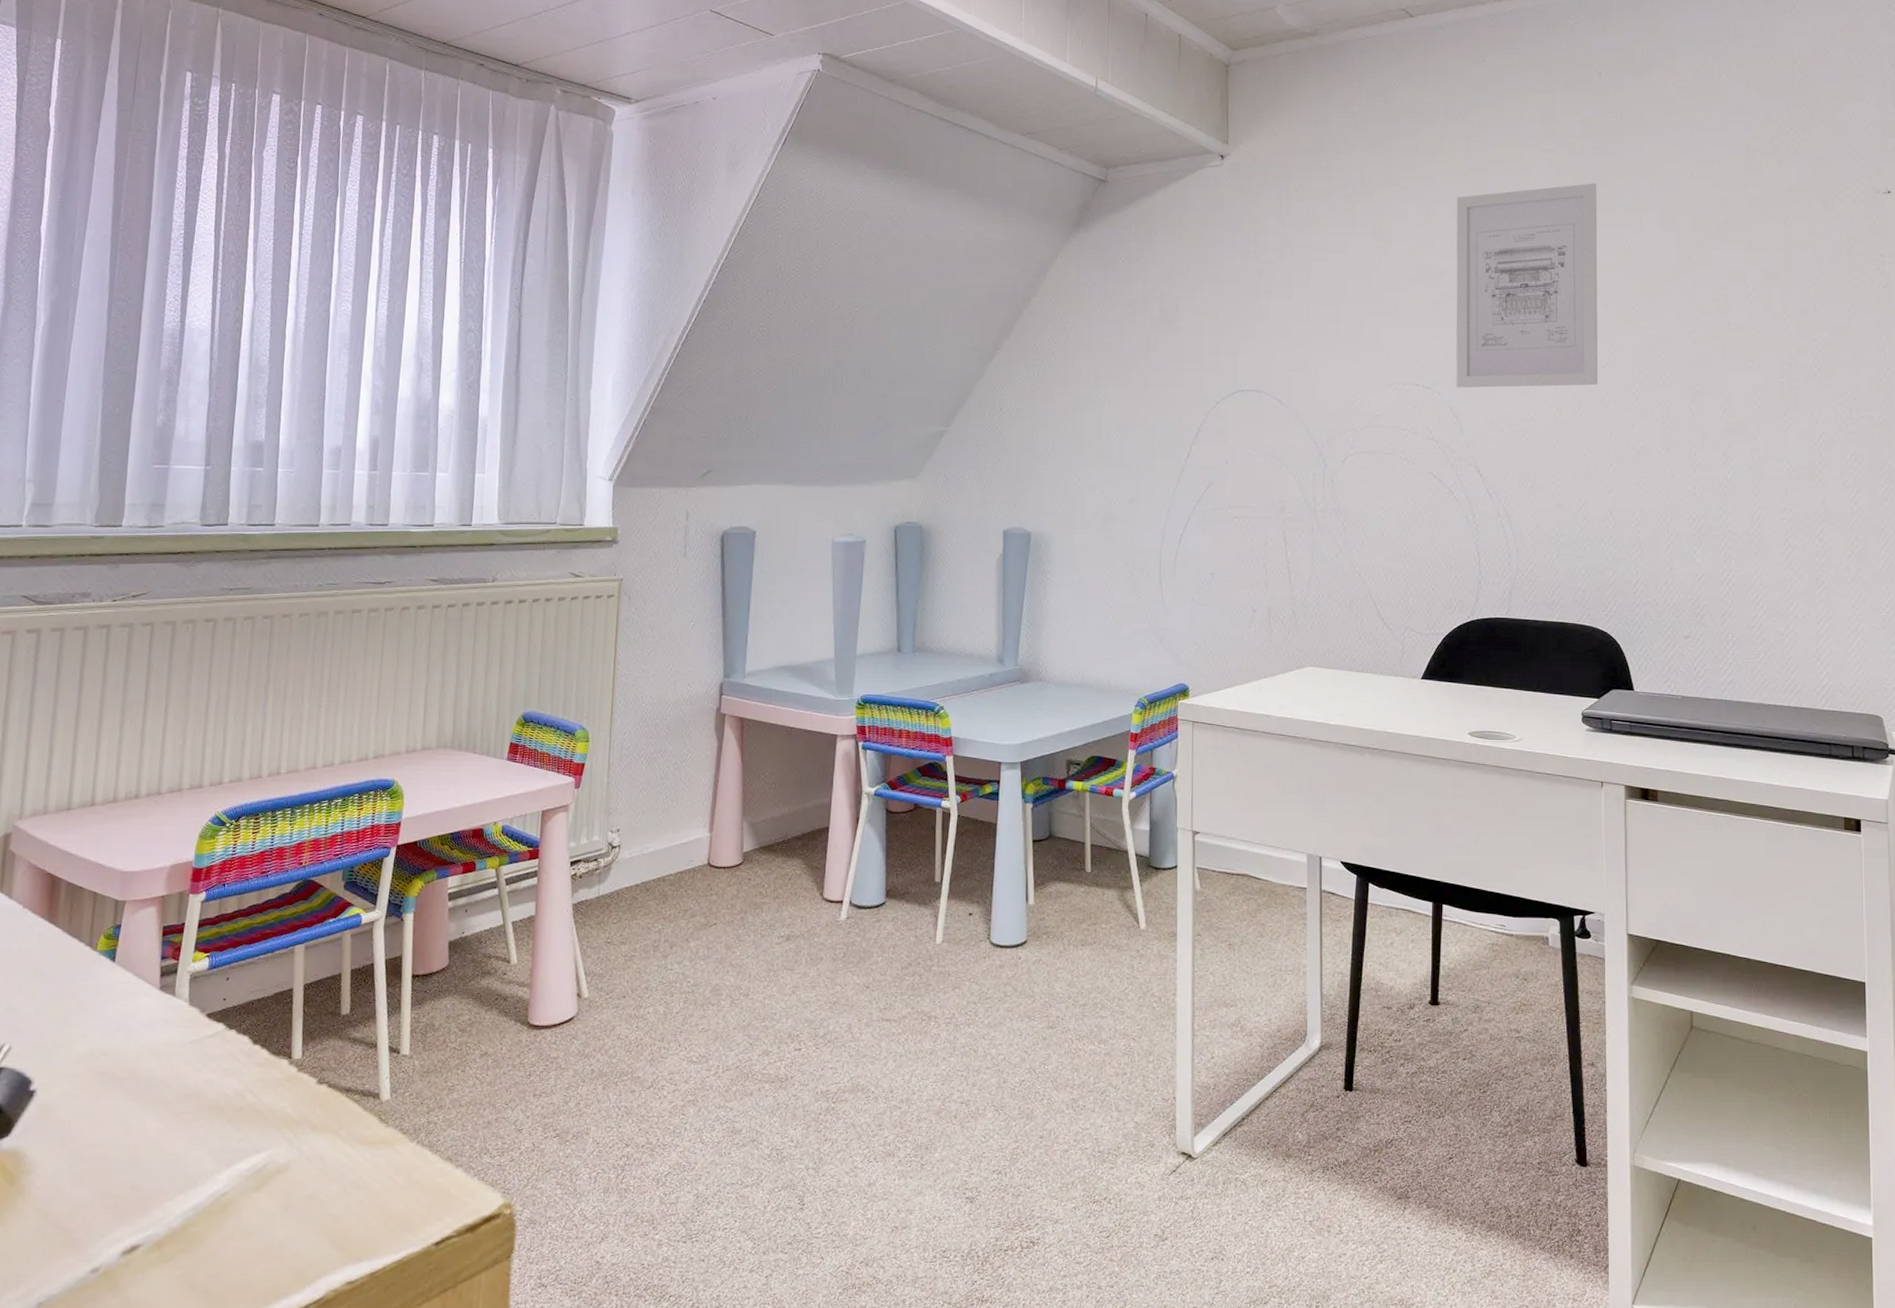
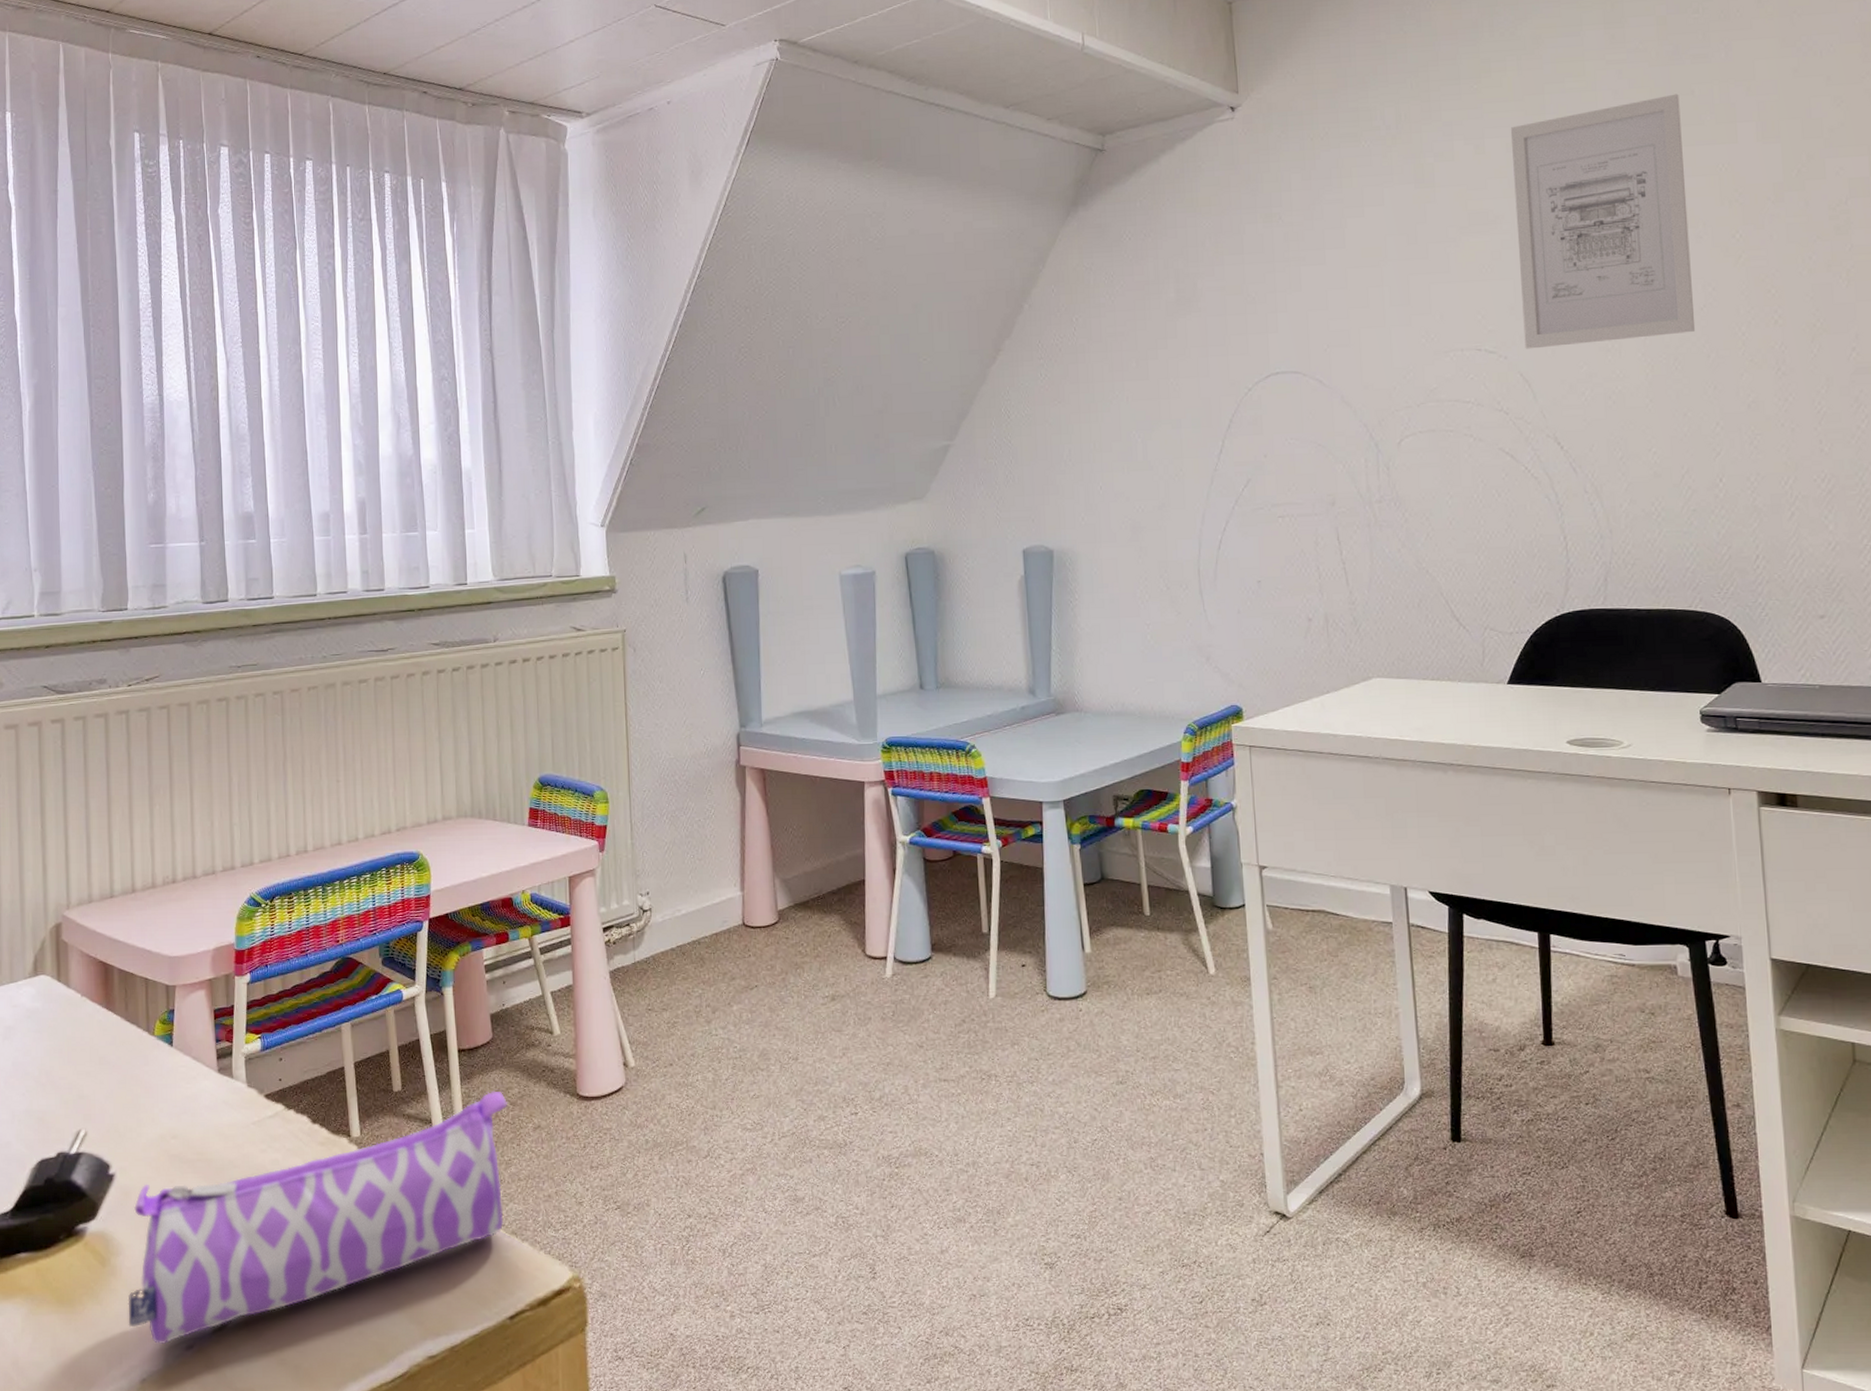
pencil case: none [31,1017,456,1268] -> present [128,1090,507,1345]

